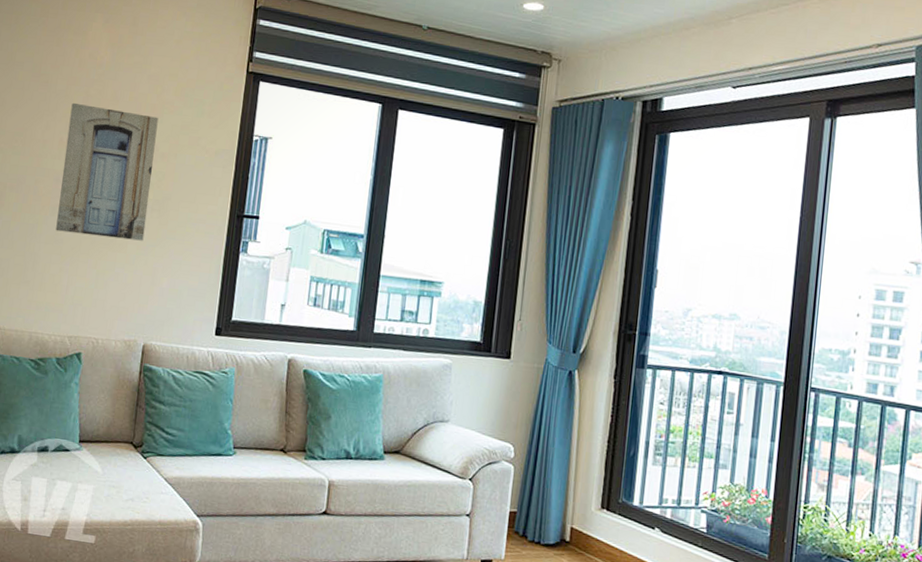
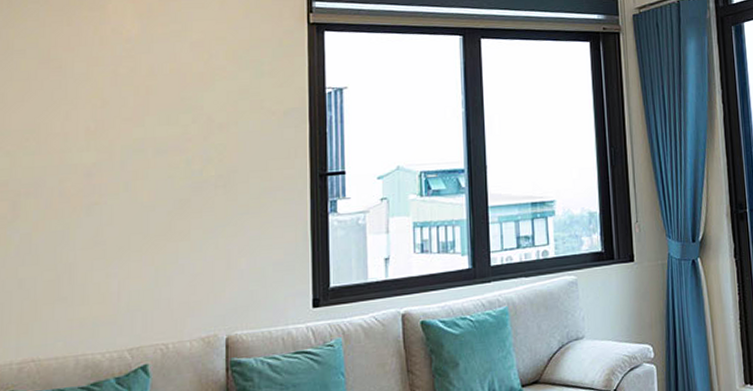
wall art: present [55,102,159,241] -> none [94,85,210,233]

